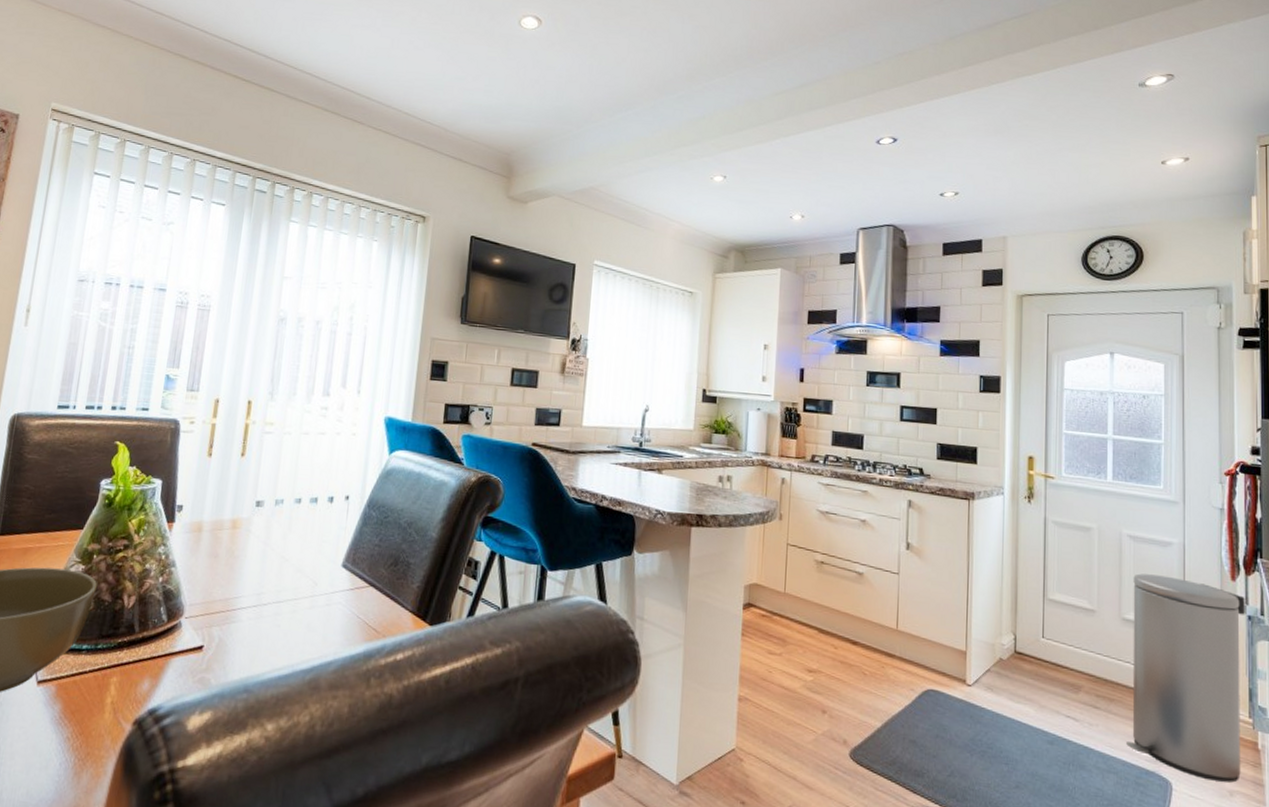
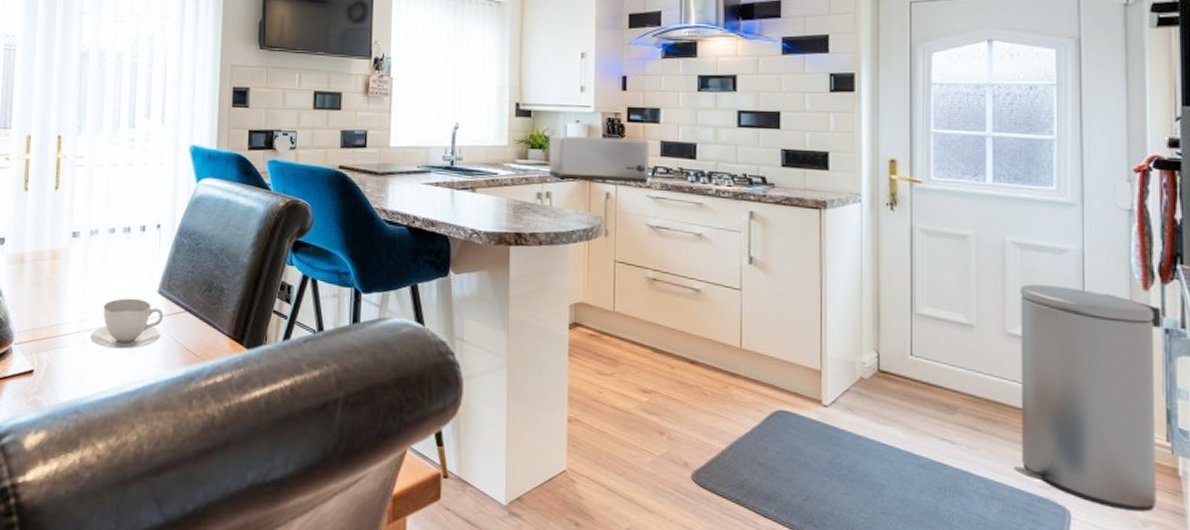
teacup: none [267,571,346,625] -> present [90,298,164,349]
toaster: none [730,421,822,471] -> present [549,135,649,184]

